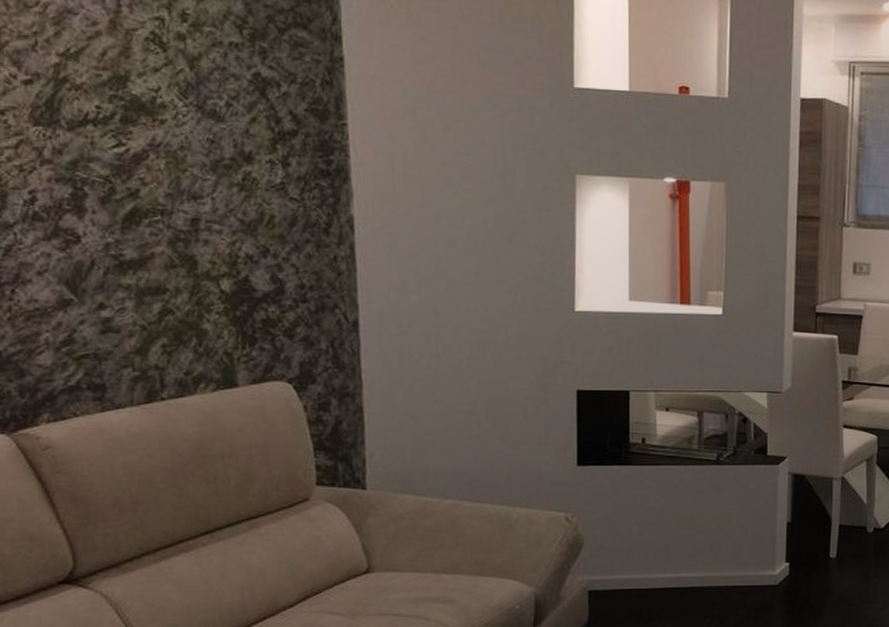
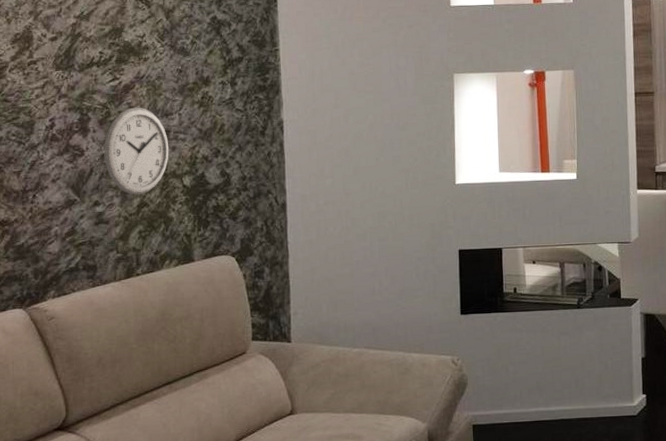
wall clock: none [108,184,200,299] -> present [104,107,169,195]

